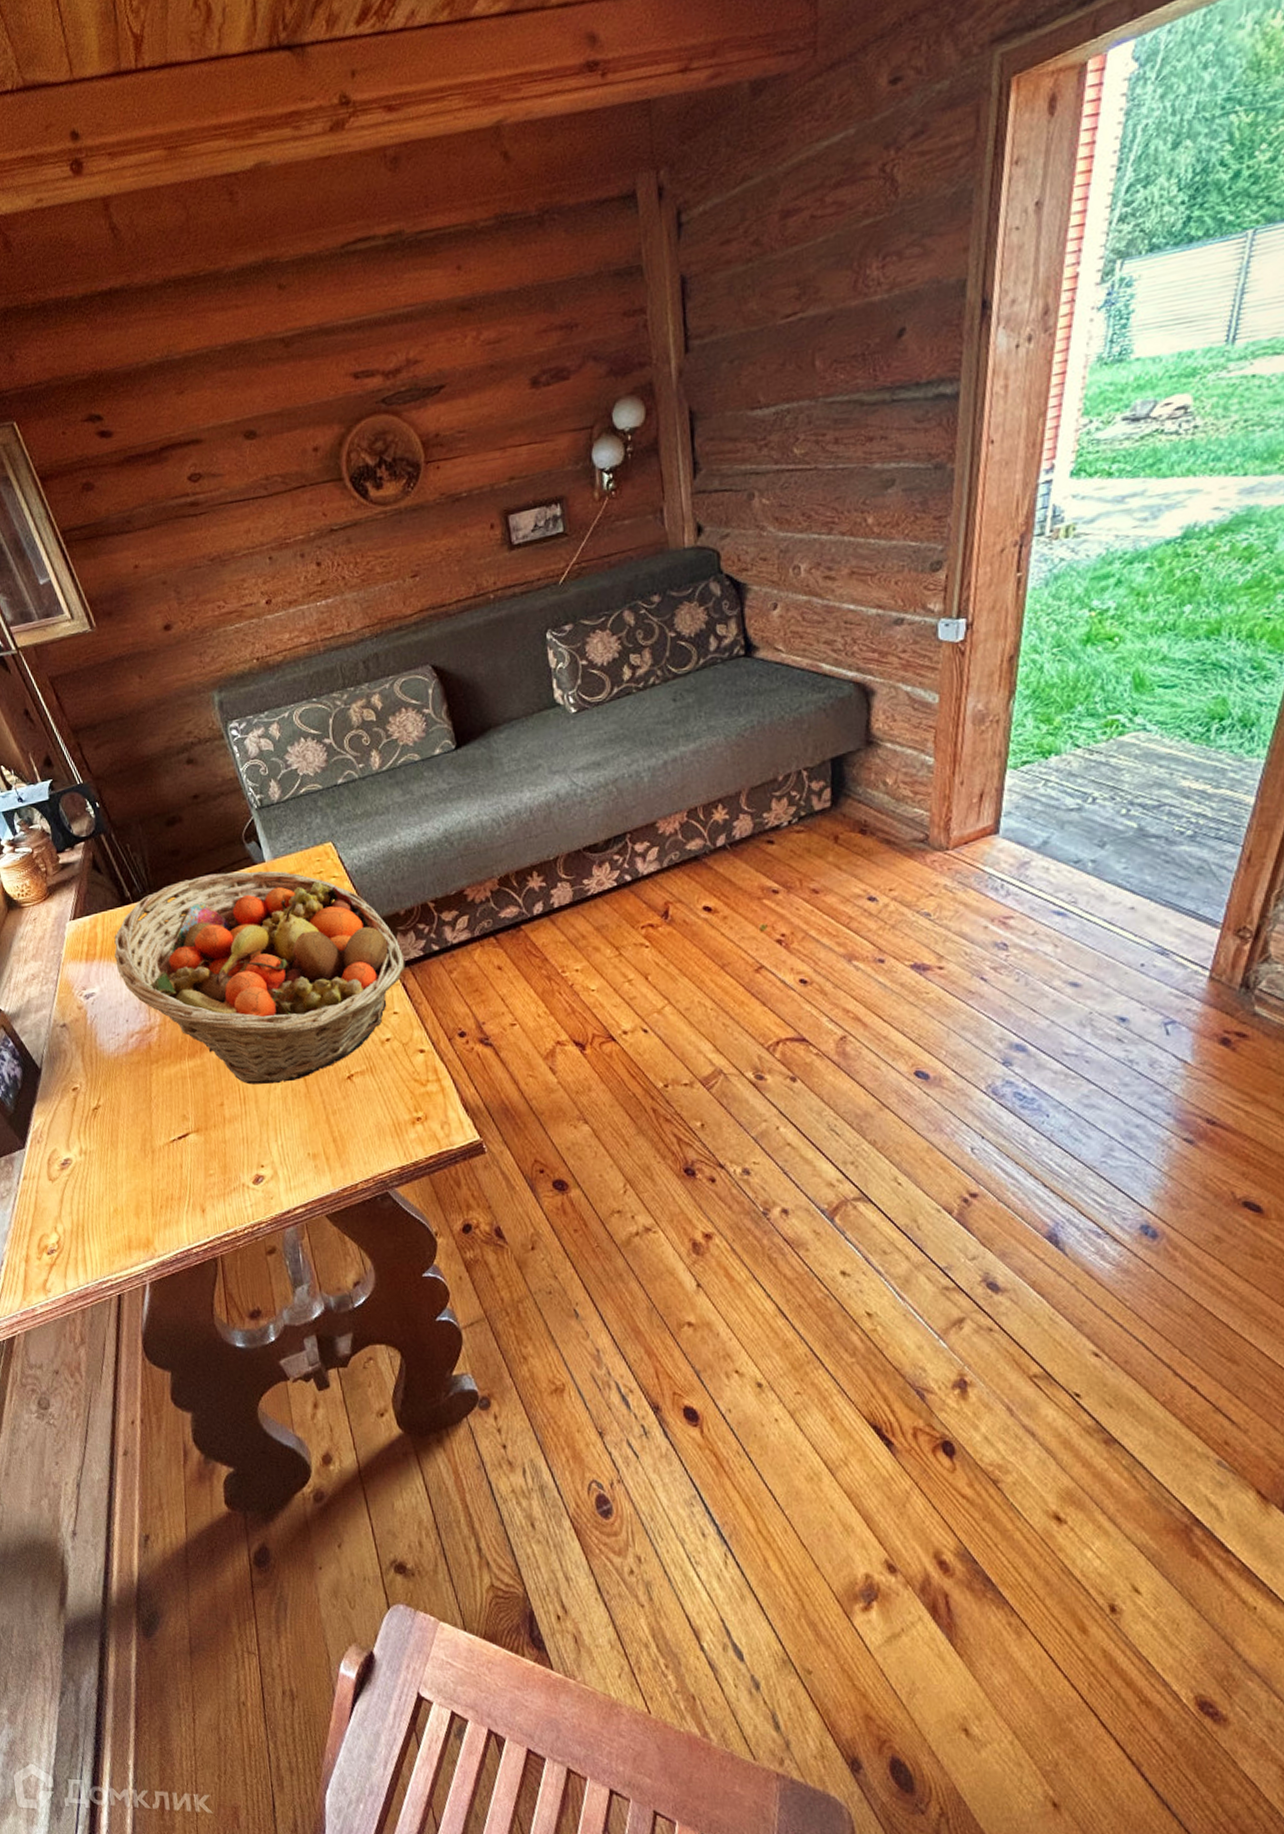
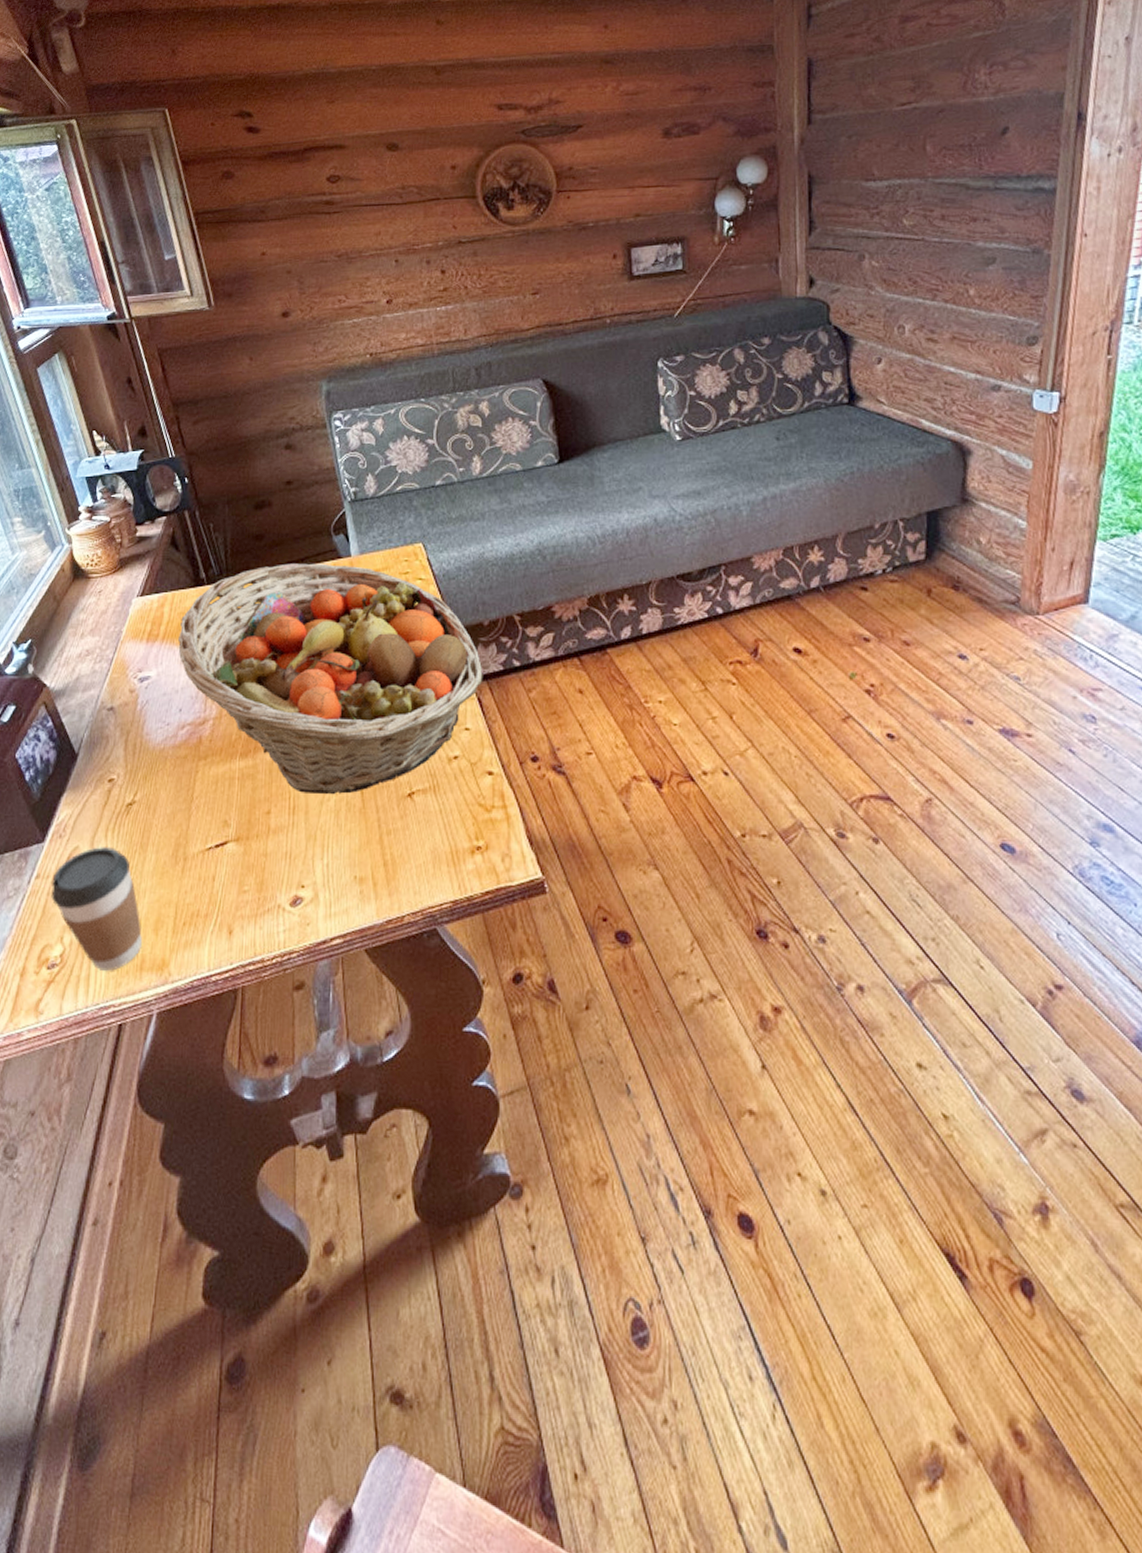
coffee cup: none [38,1147,127,1252] -> present [51,847,142,971]

